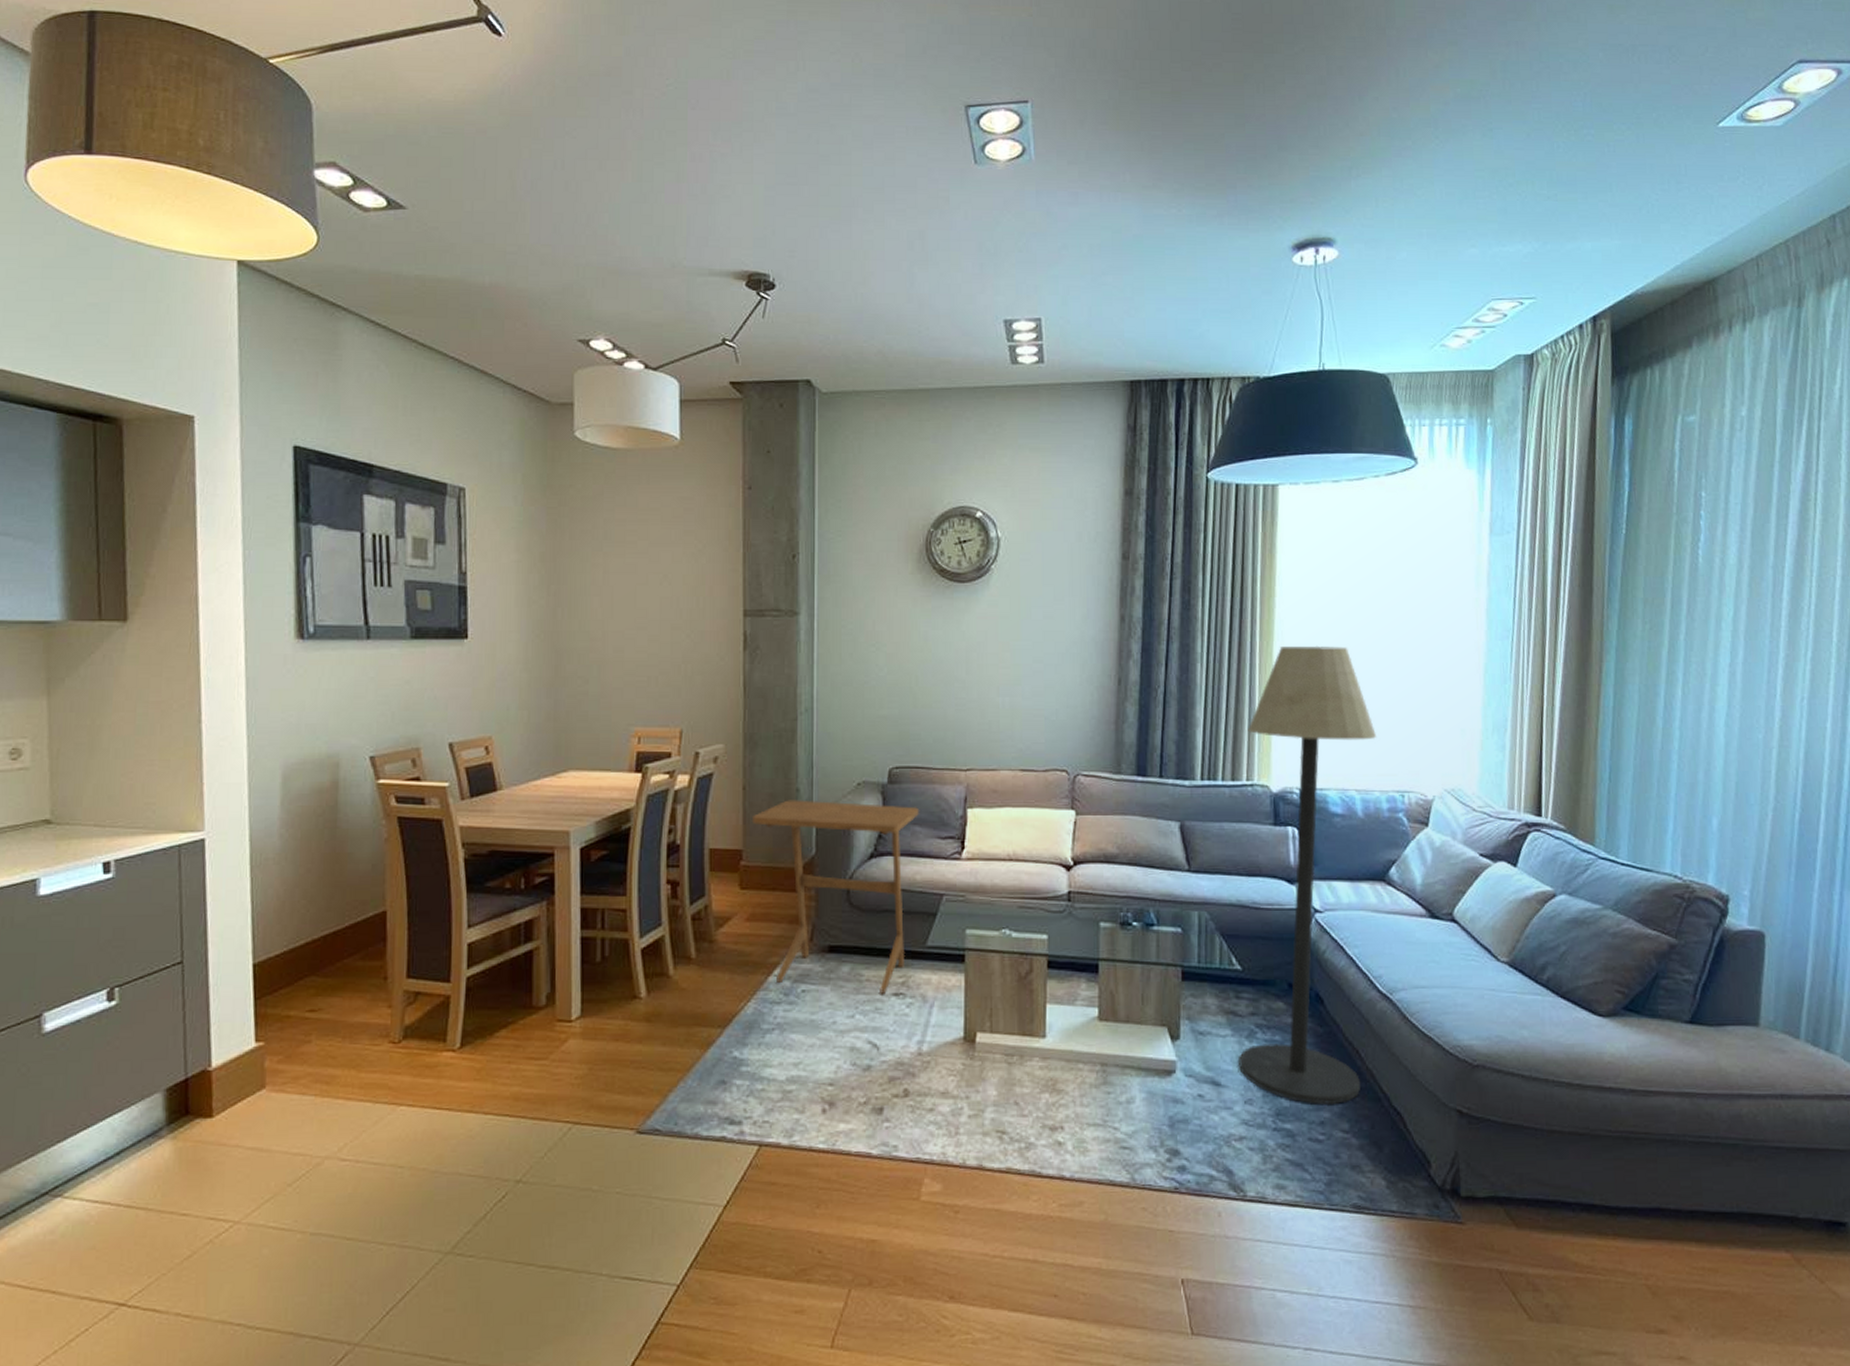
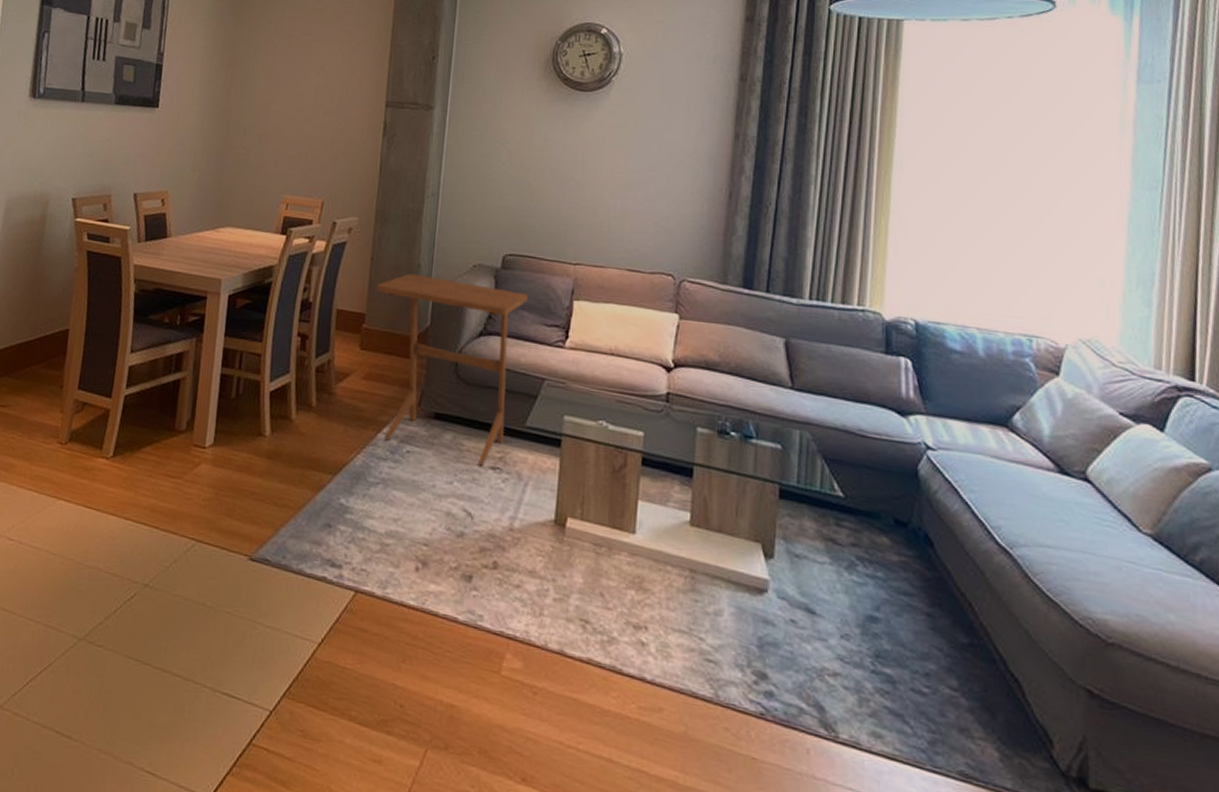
floor lamp: present [1239,645,1376,1105] -> none [836,176,1002,658]

